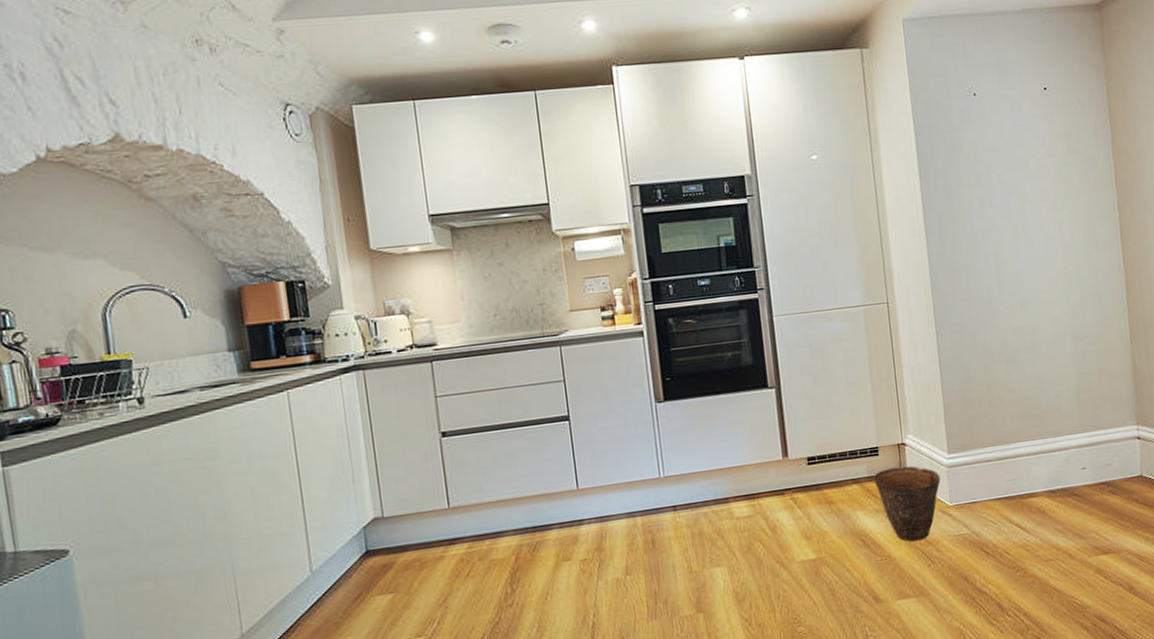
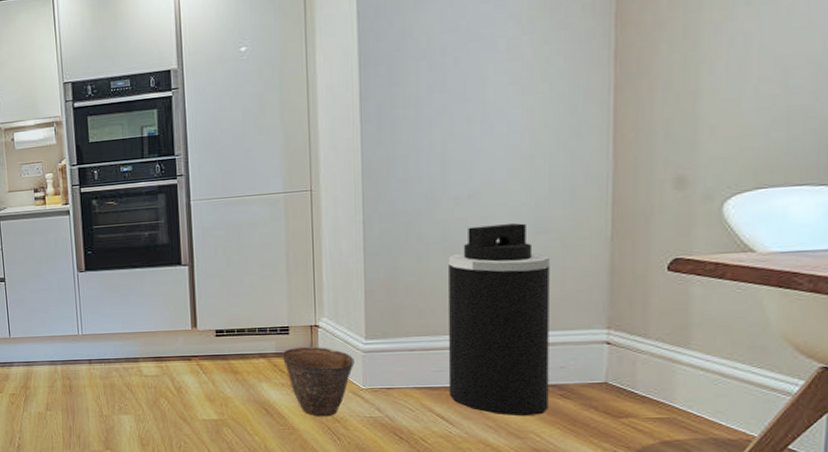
trash can: none [1010,329,1102,517] -> present [448,222,550,417]

